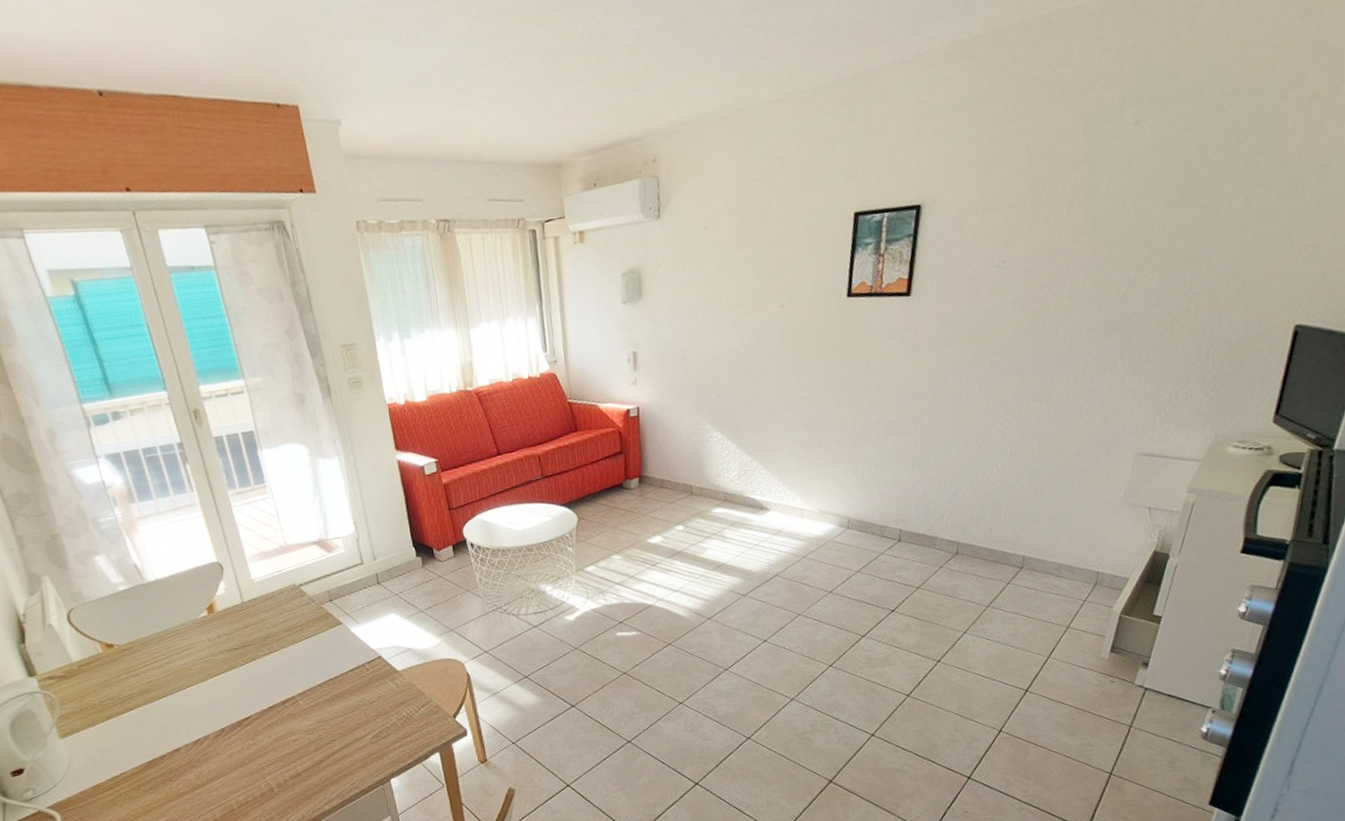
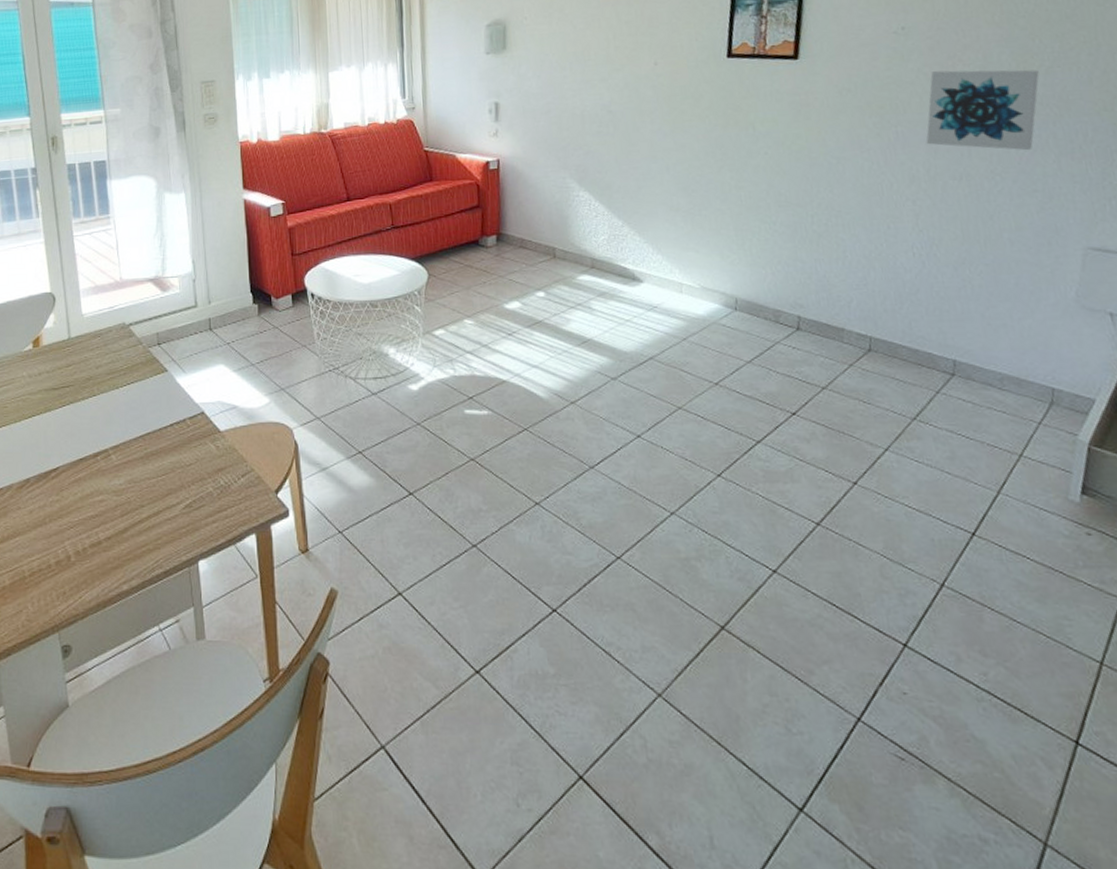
wall art: none [1015,296,1116,372] -> present [926,69,1040,151]

